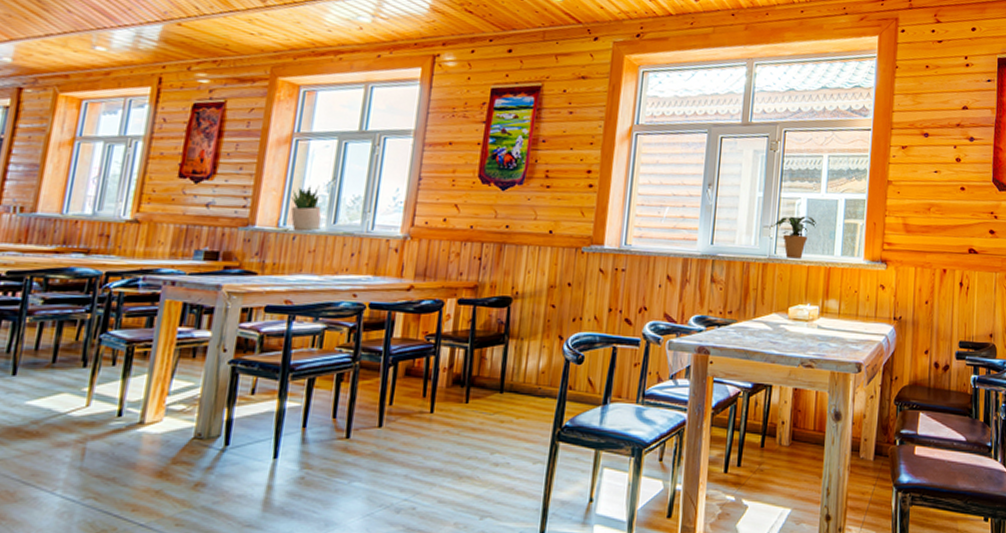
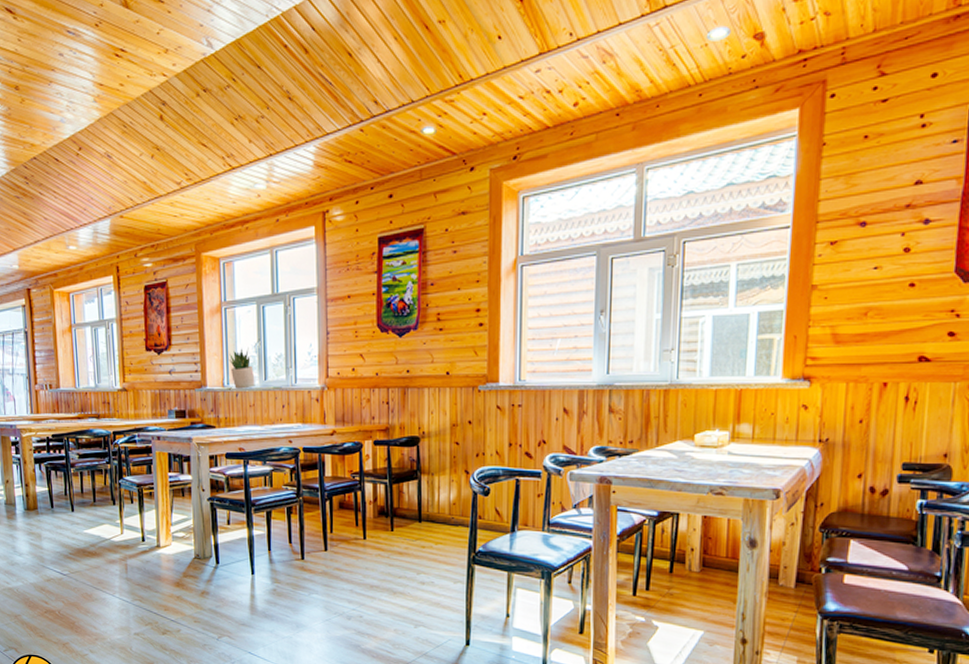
potted plant: present [774,216,817,259] -> none [675,335,725,382]

